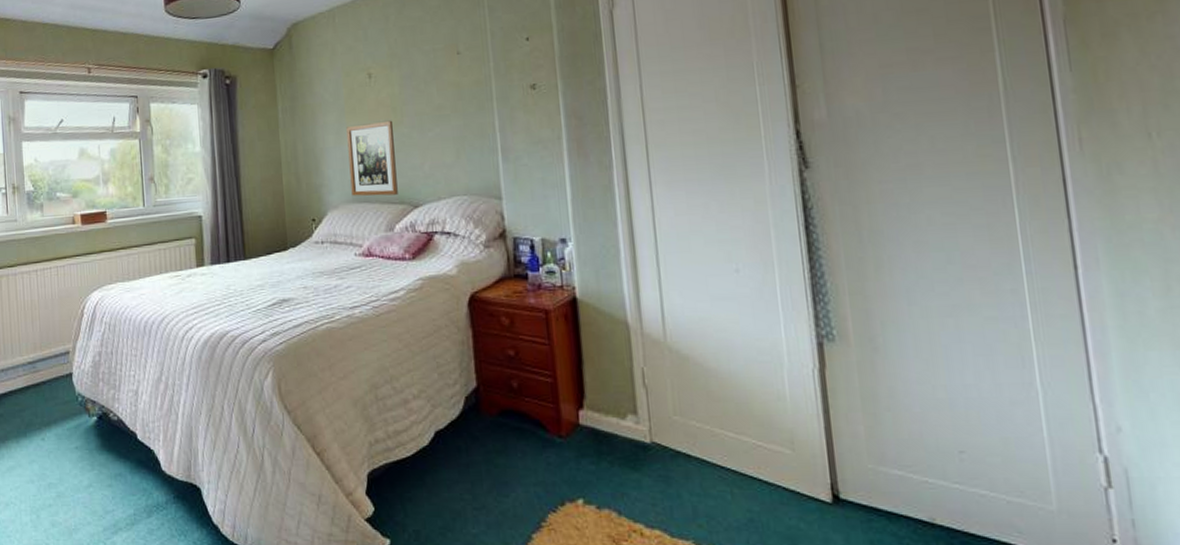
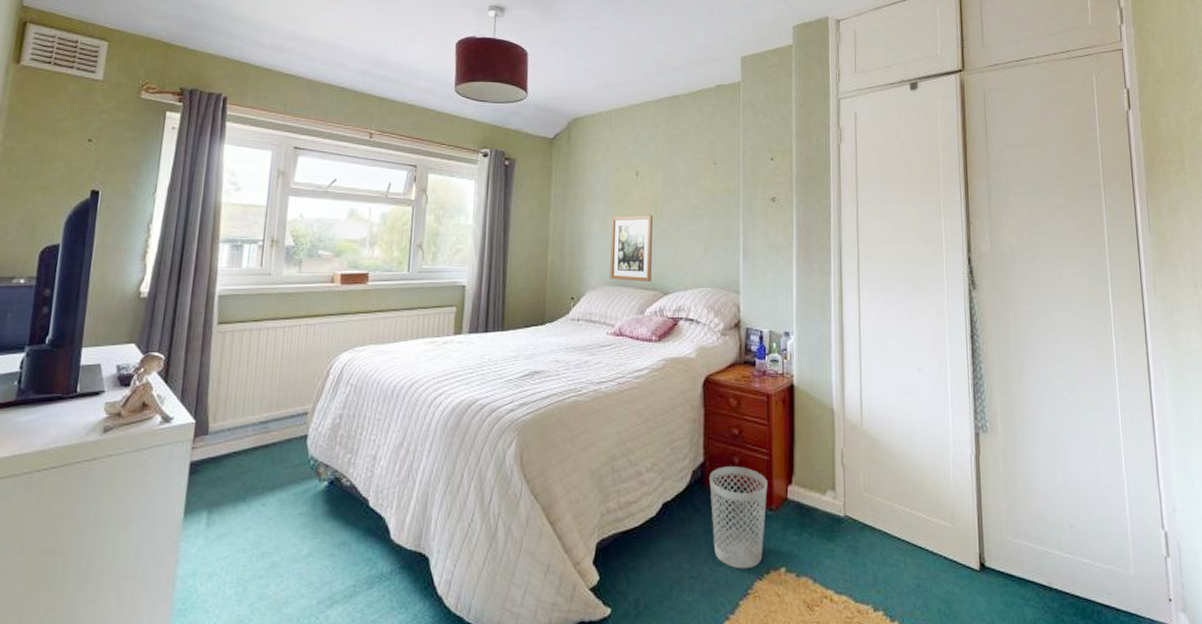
wastebasket: none [485,391,555,501] -> present [709,466,768,569]

